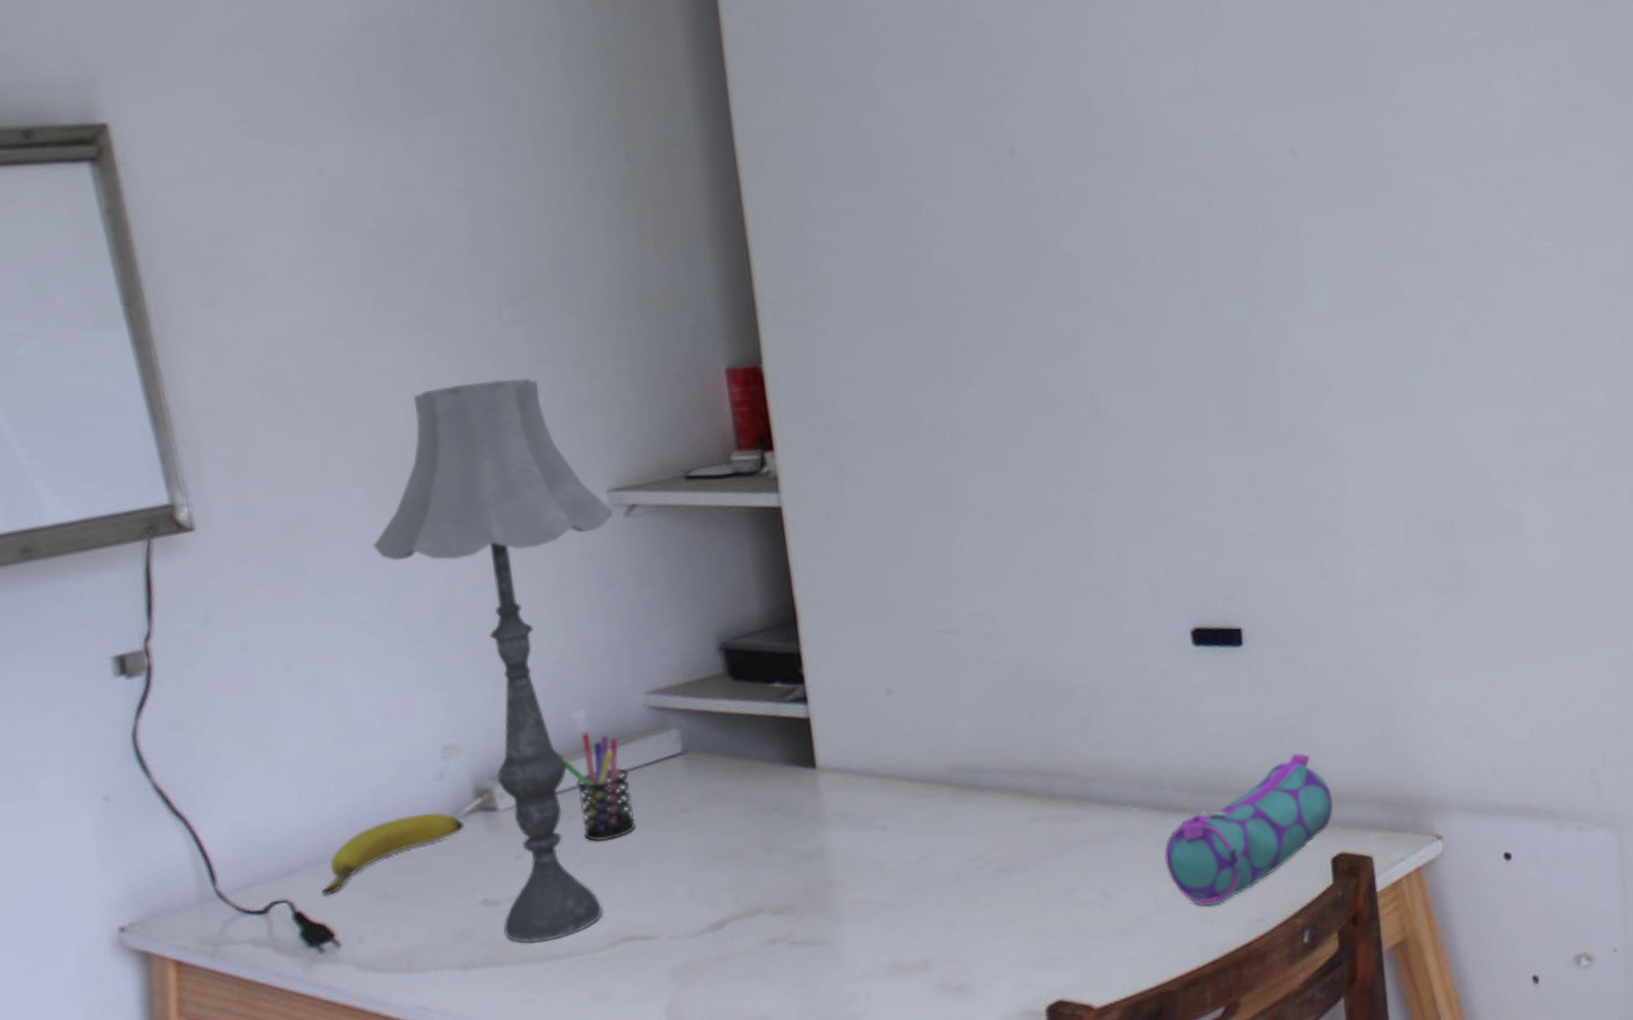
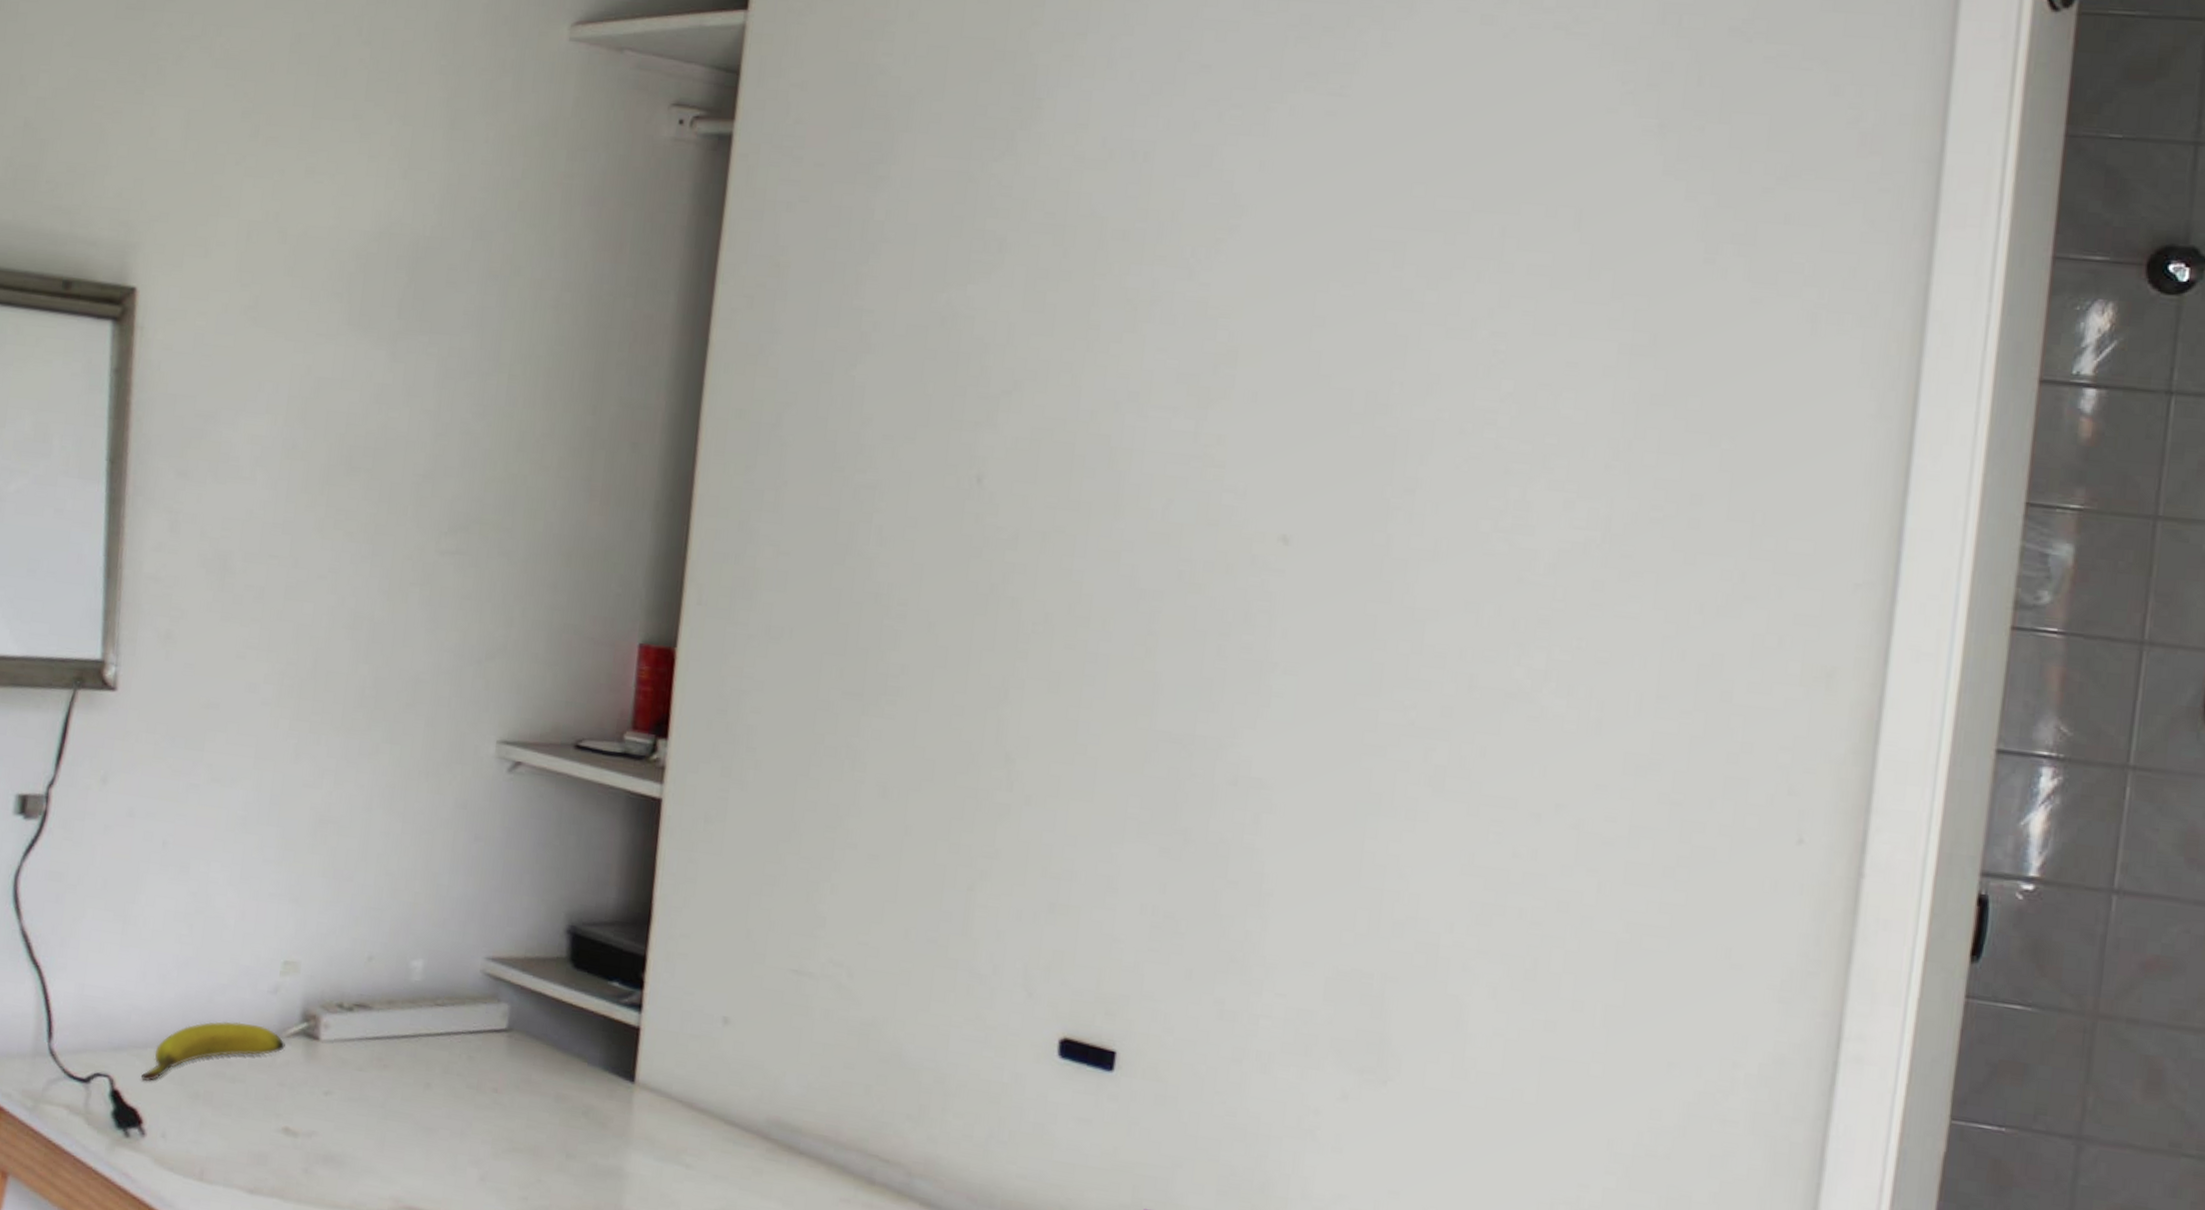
table lamp: present [373,379,613,944] -> none [268,602,498,1189]
pen holder: present [564,732,636,842] -> none [392,983,451,1102]

